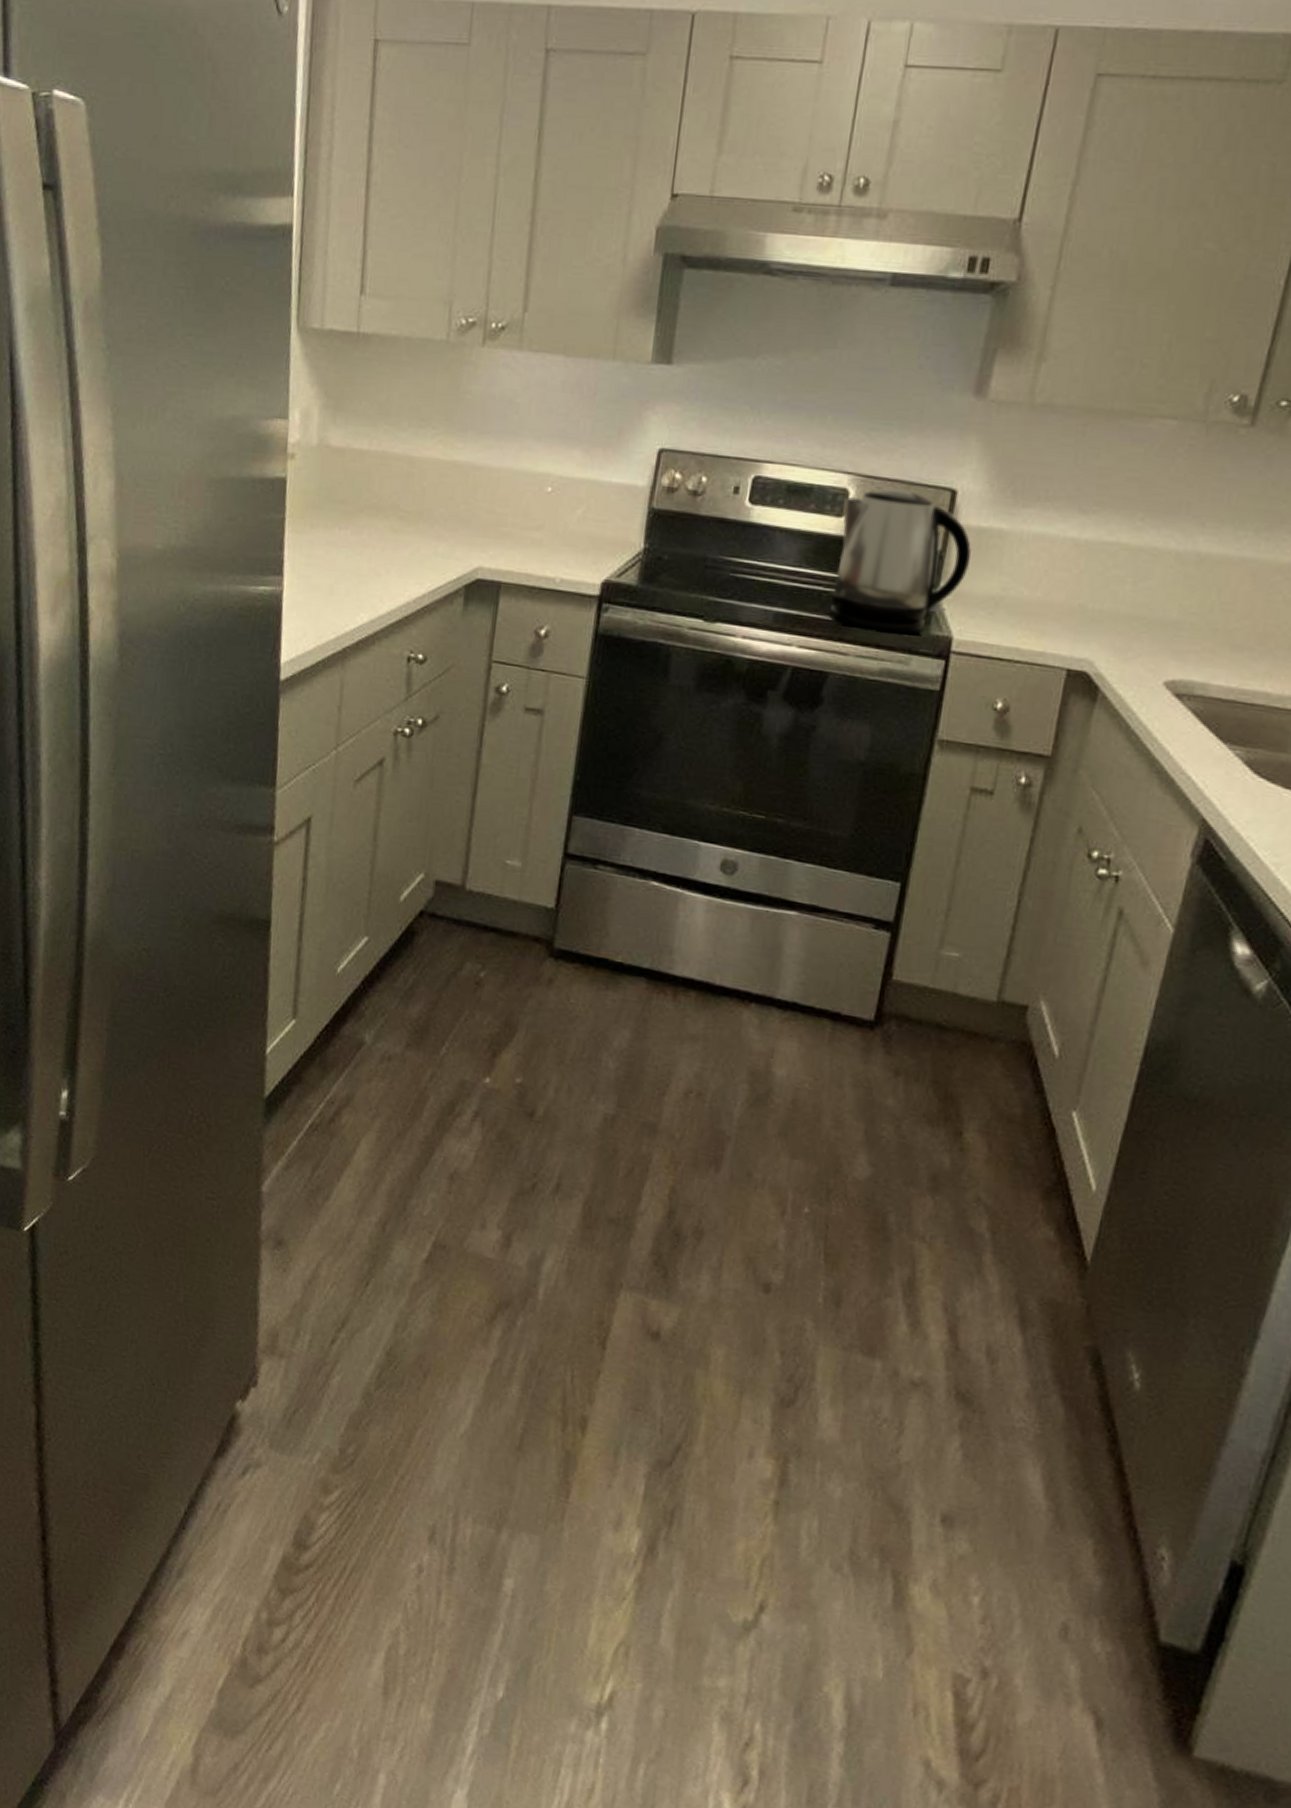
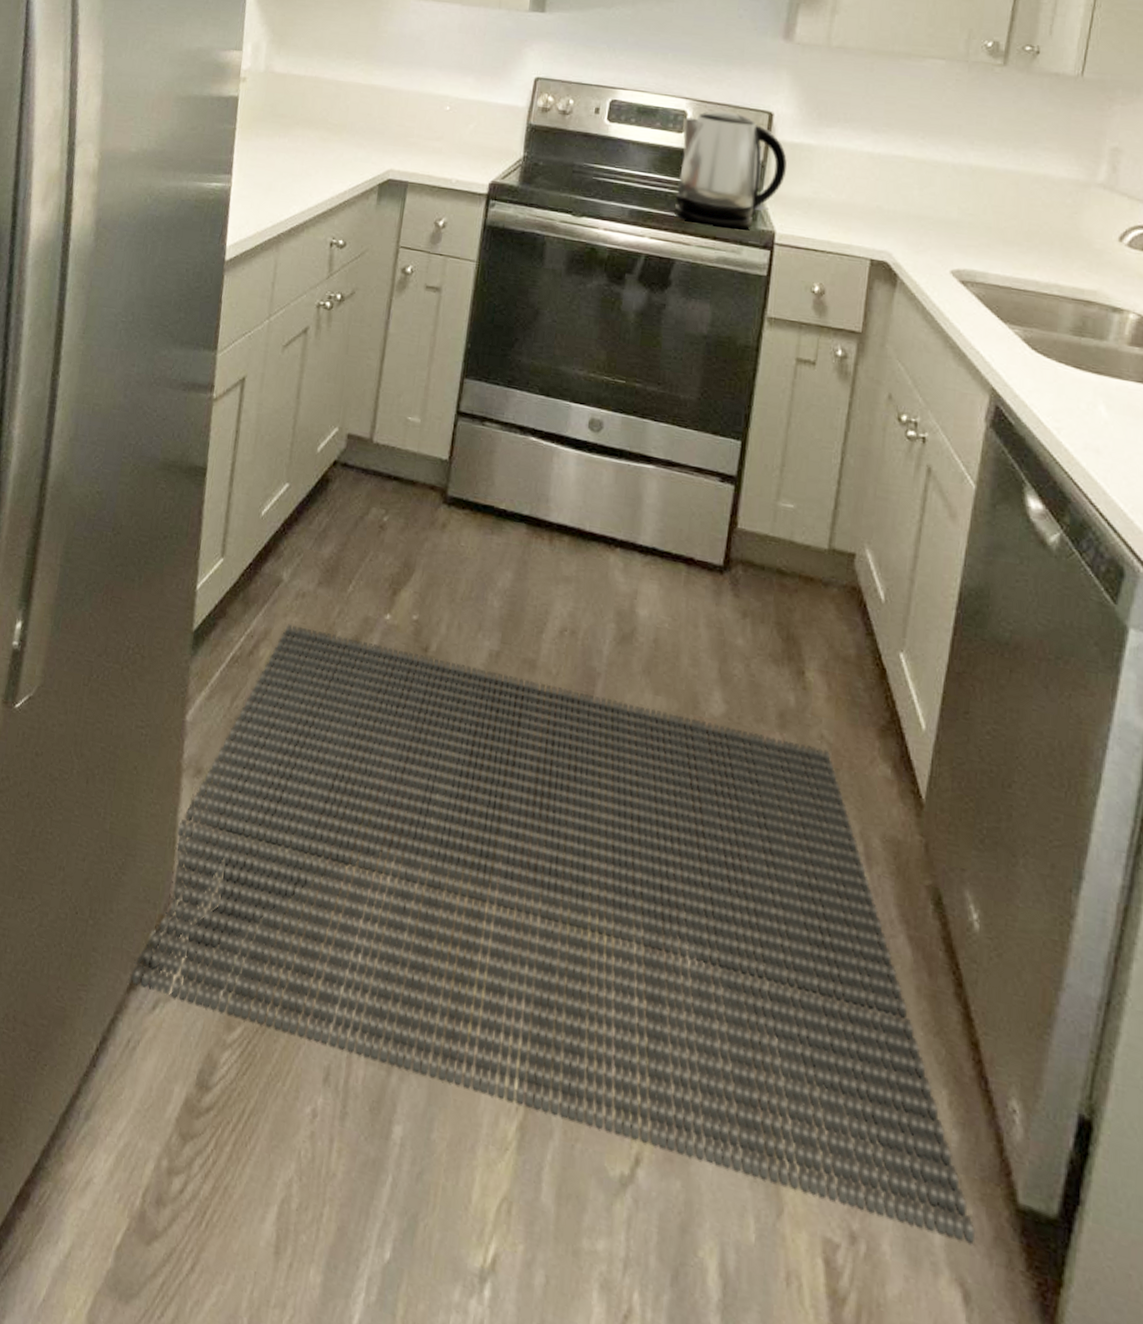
floor mat: none [212,1089,1112,1676] -> present [126,624,975,1243]

